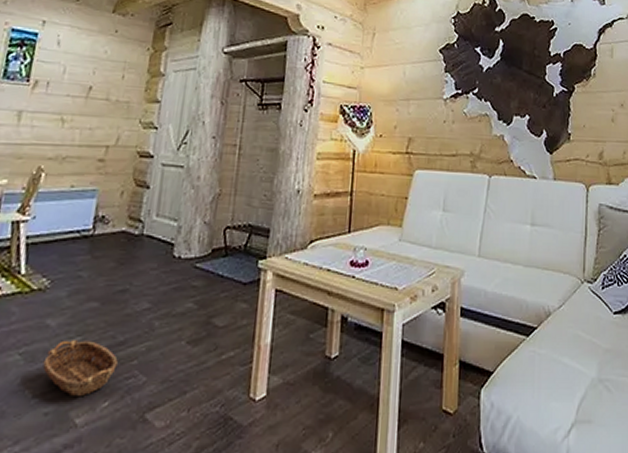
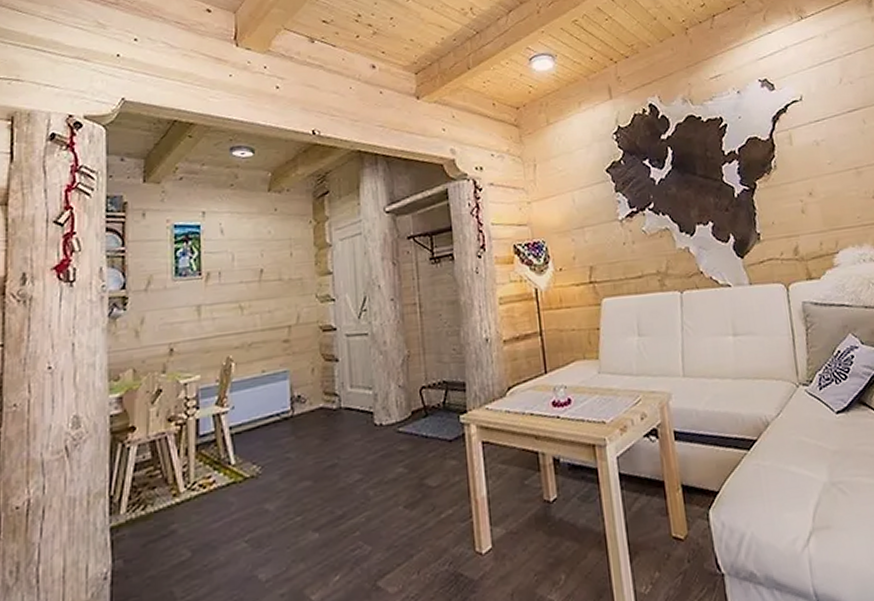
basket: present [42,340,118,397] -> none [270,519,341,575]

